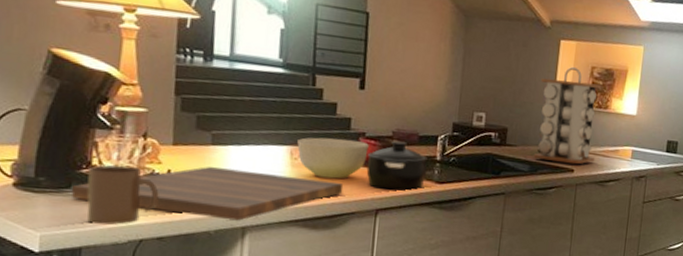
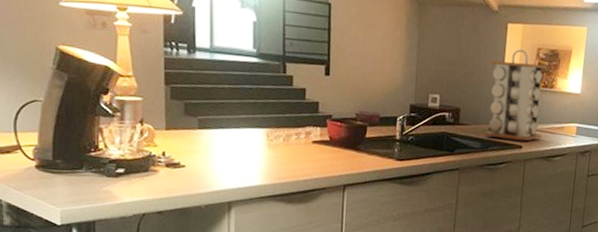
cutting board: present [72,166,344,221] -> none [84,148,315,197]
mug: present [86,164,159,226] -> none [96,148,157,202]
bowl: present [297,137,369,179] -> none [272,120,335,158]
saucepan: present [366,141,428,191] -> none [334,122,388,168]

